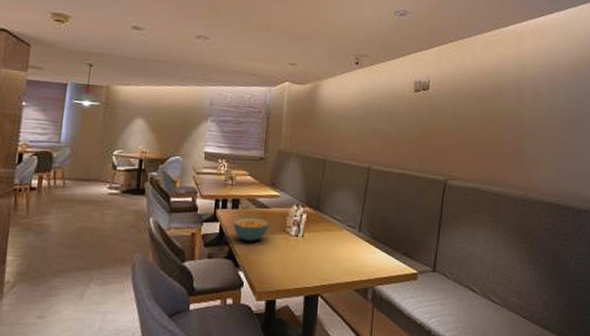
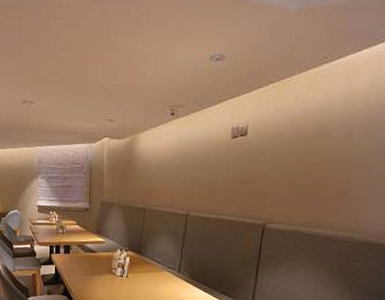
cereal bowl: present [233,217,269,242] -> none [66,260,97,282]

